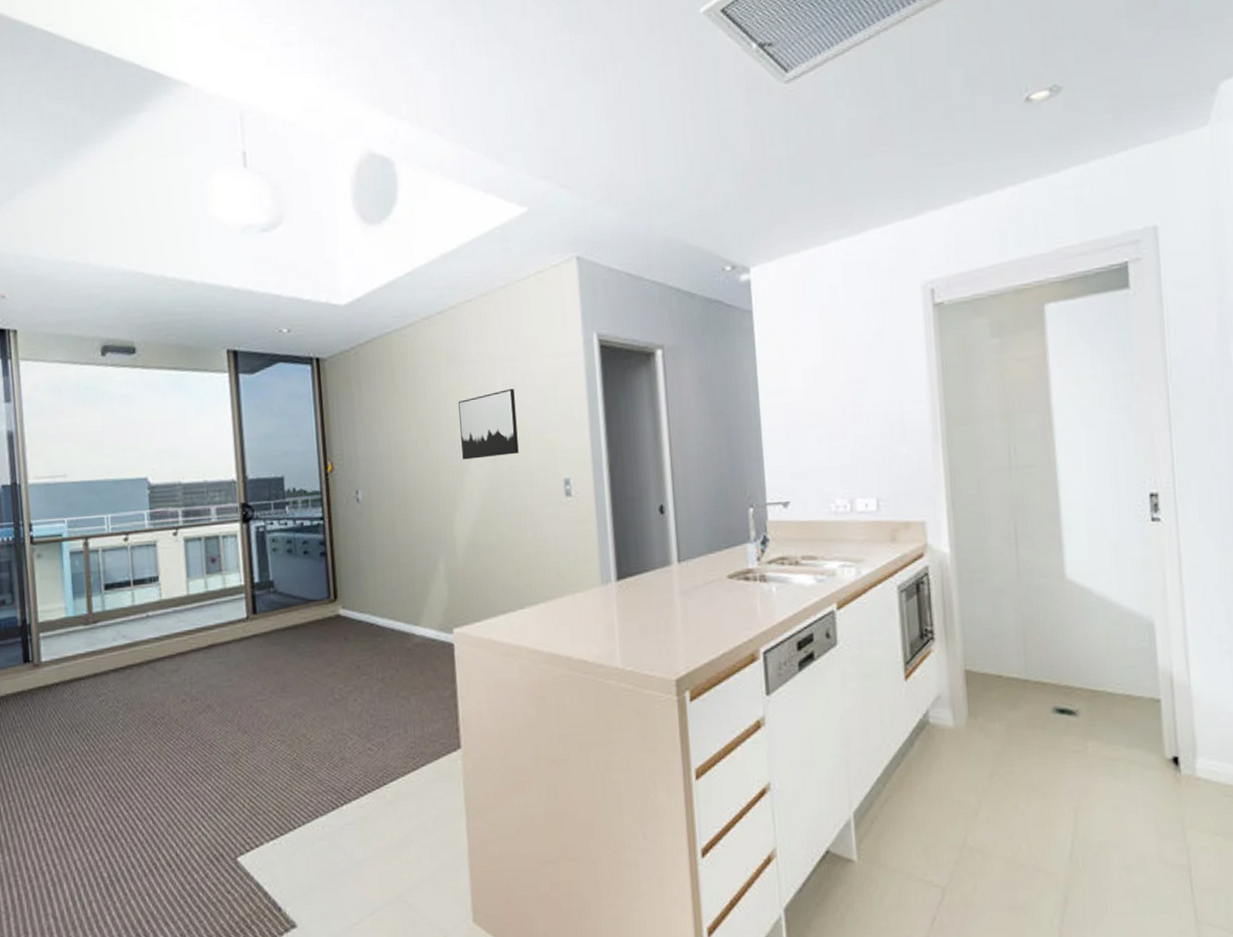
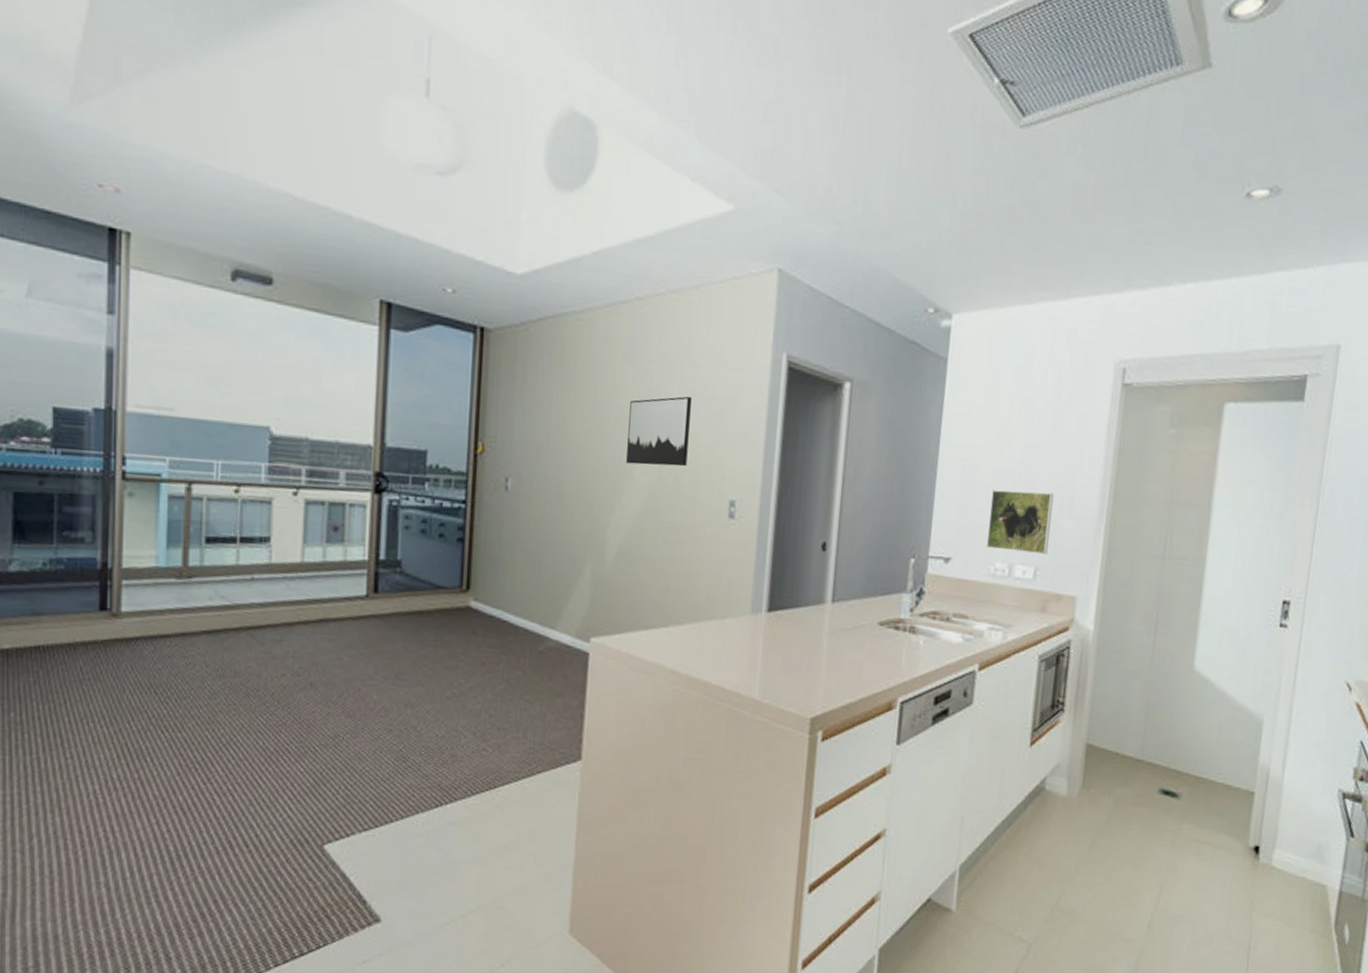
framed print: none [819,422,887,486] -> present [986,489,1054,555]

